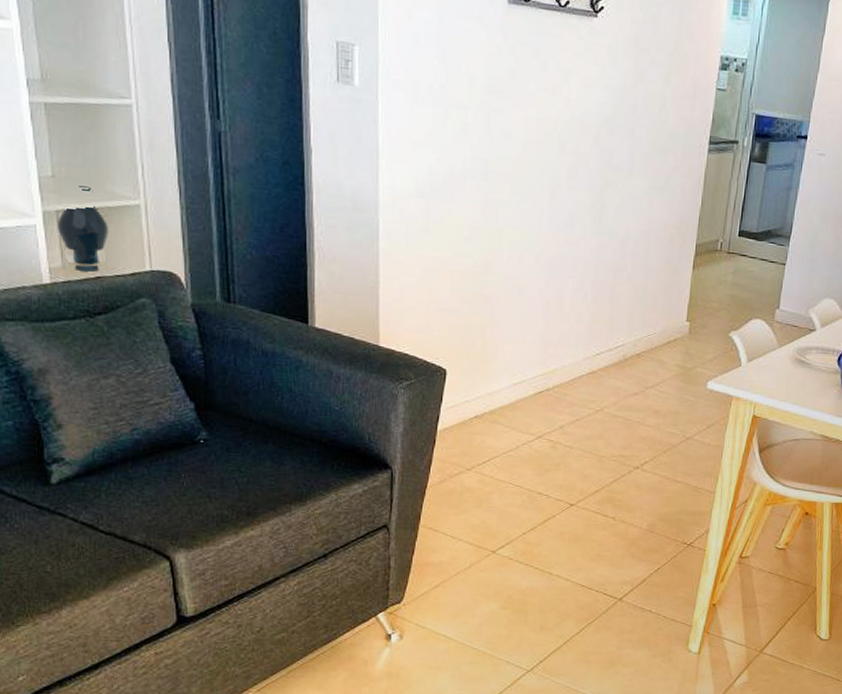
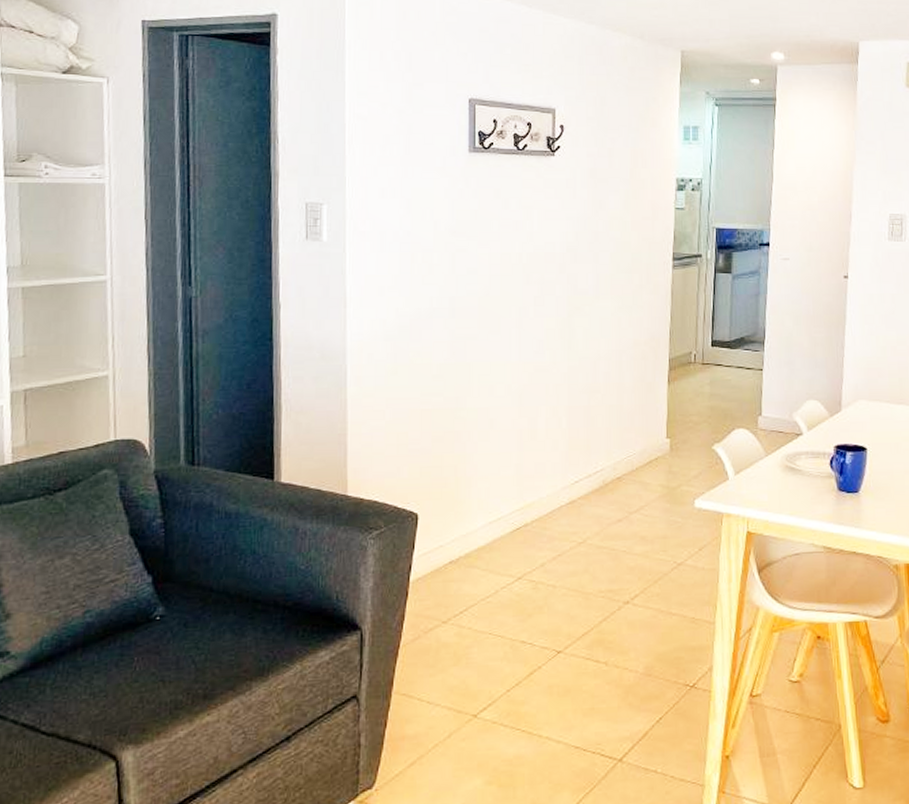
vase: present [57,186,108,272] -> none [24,363,75,448]

